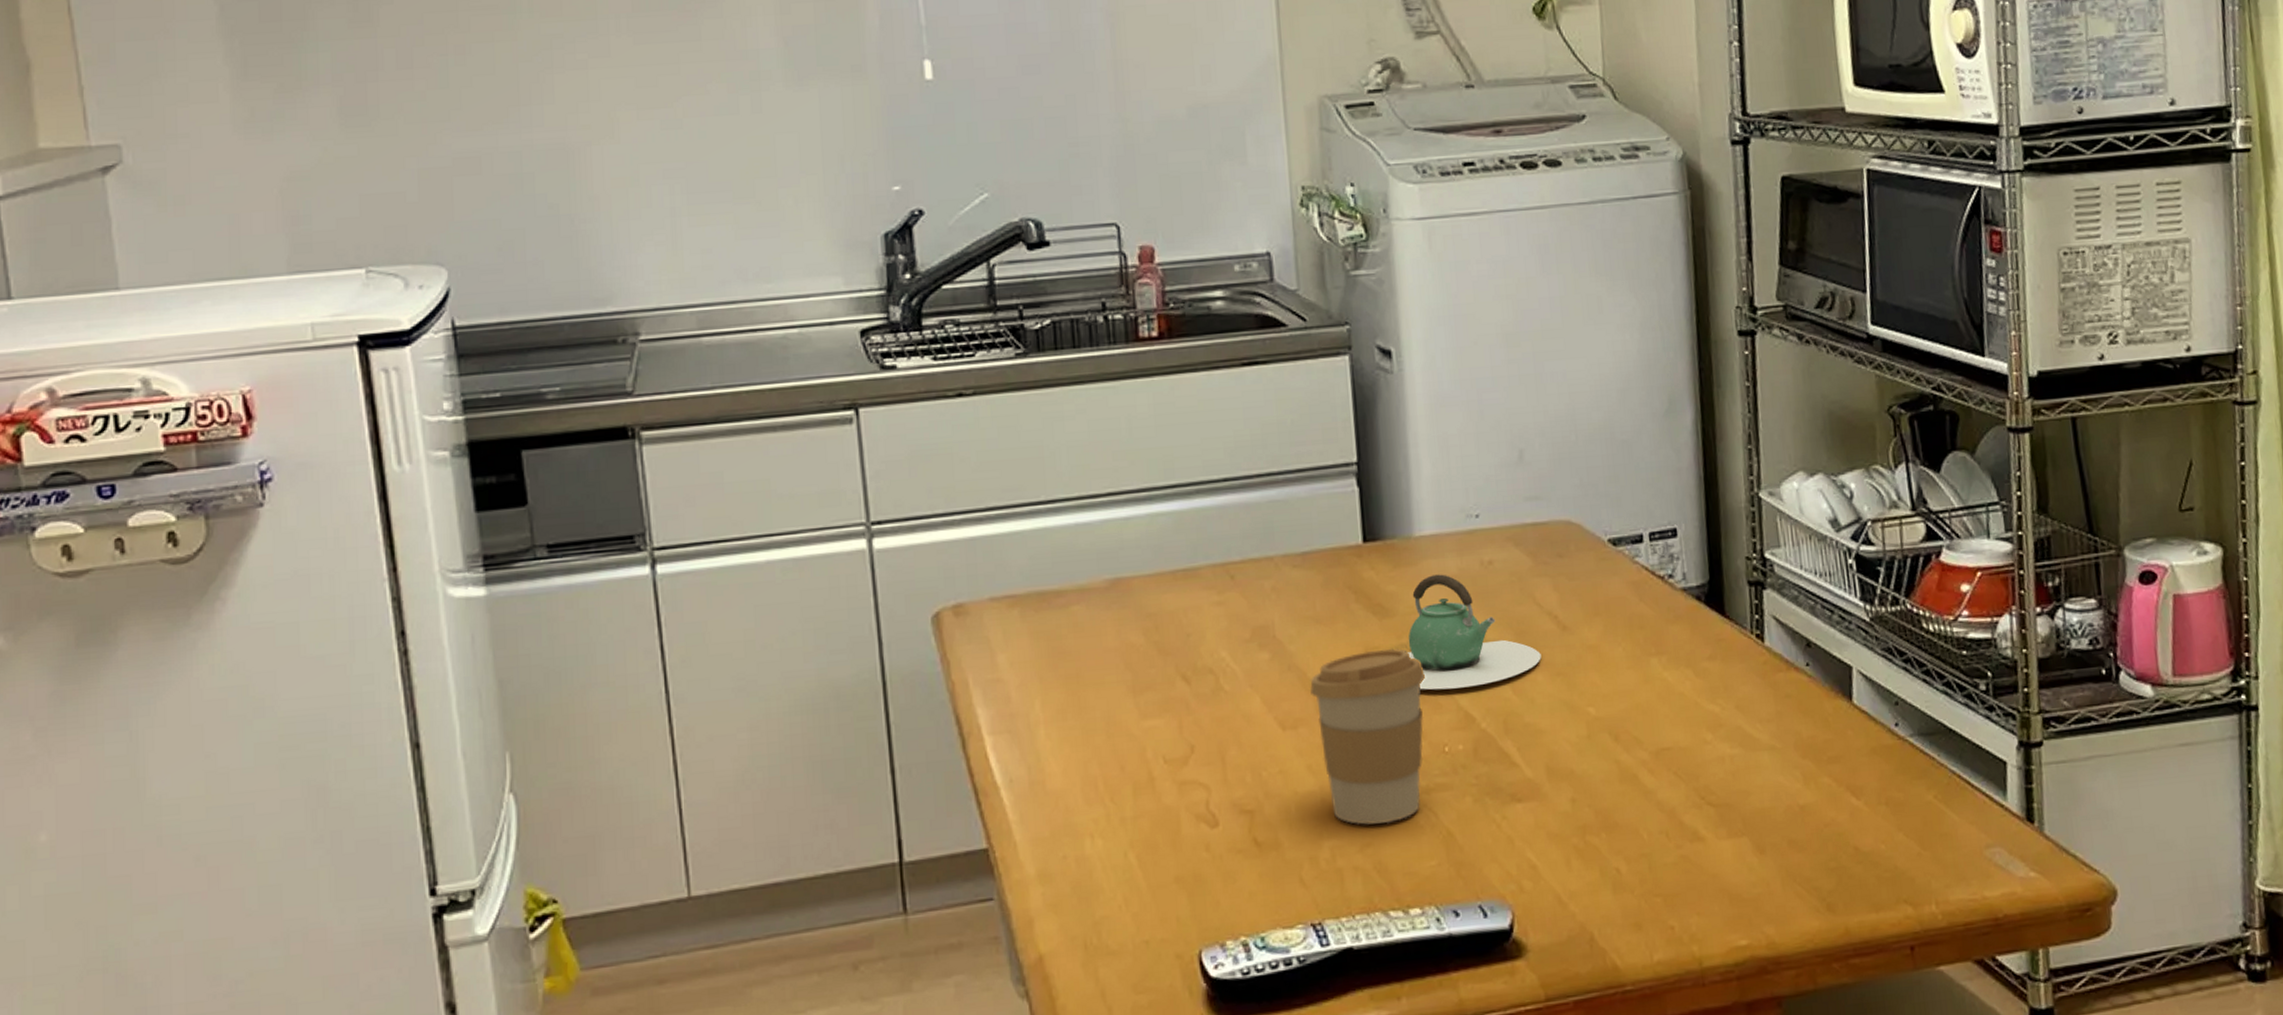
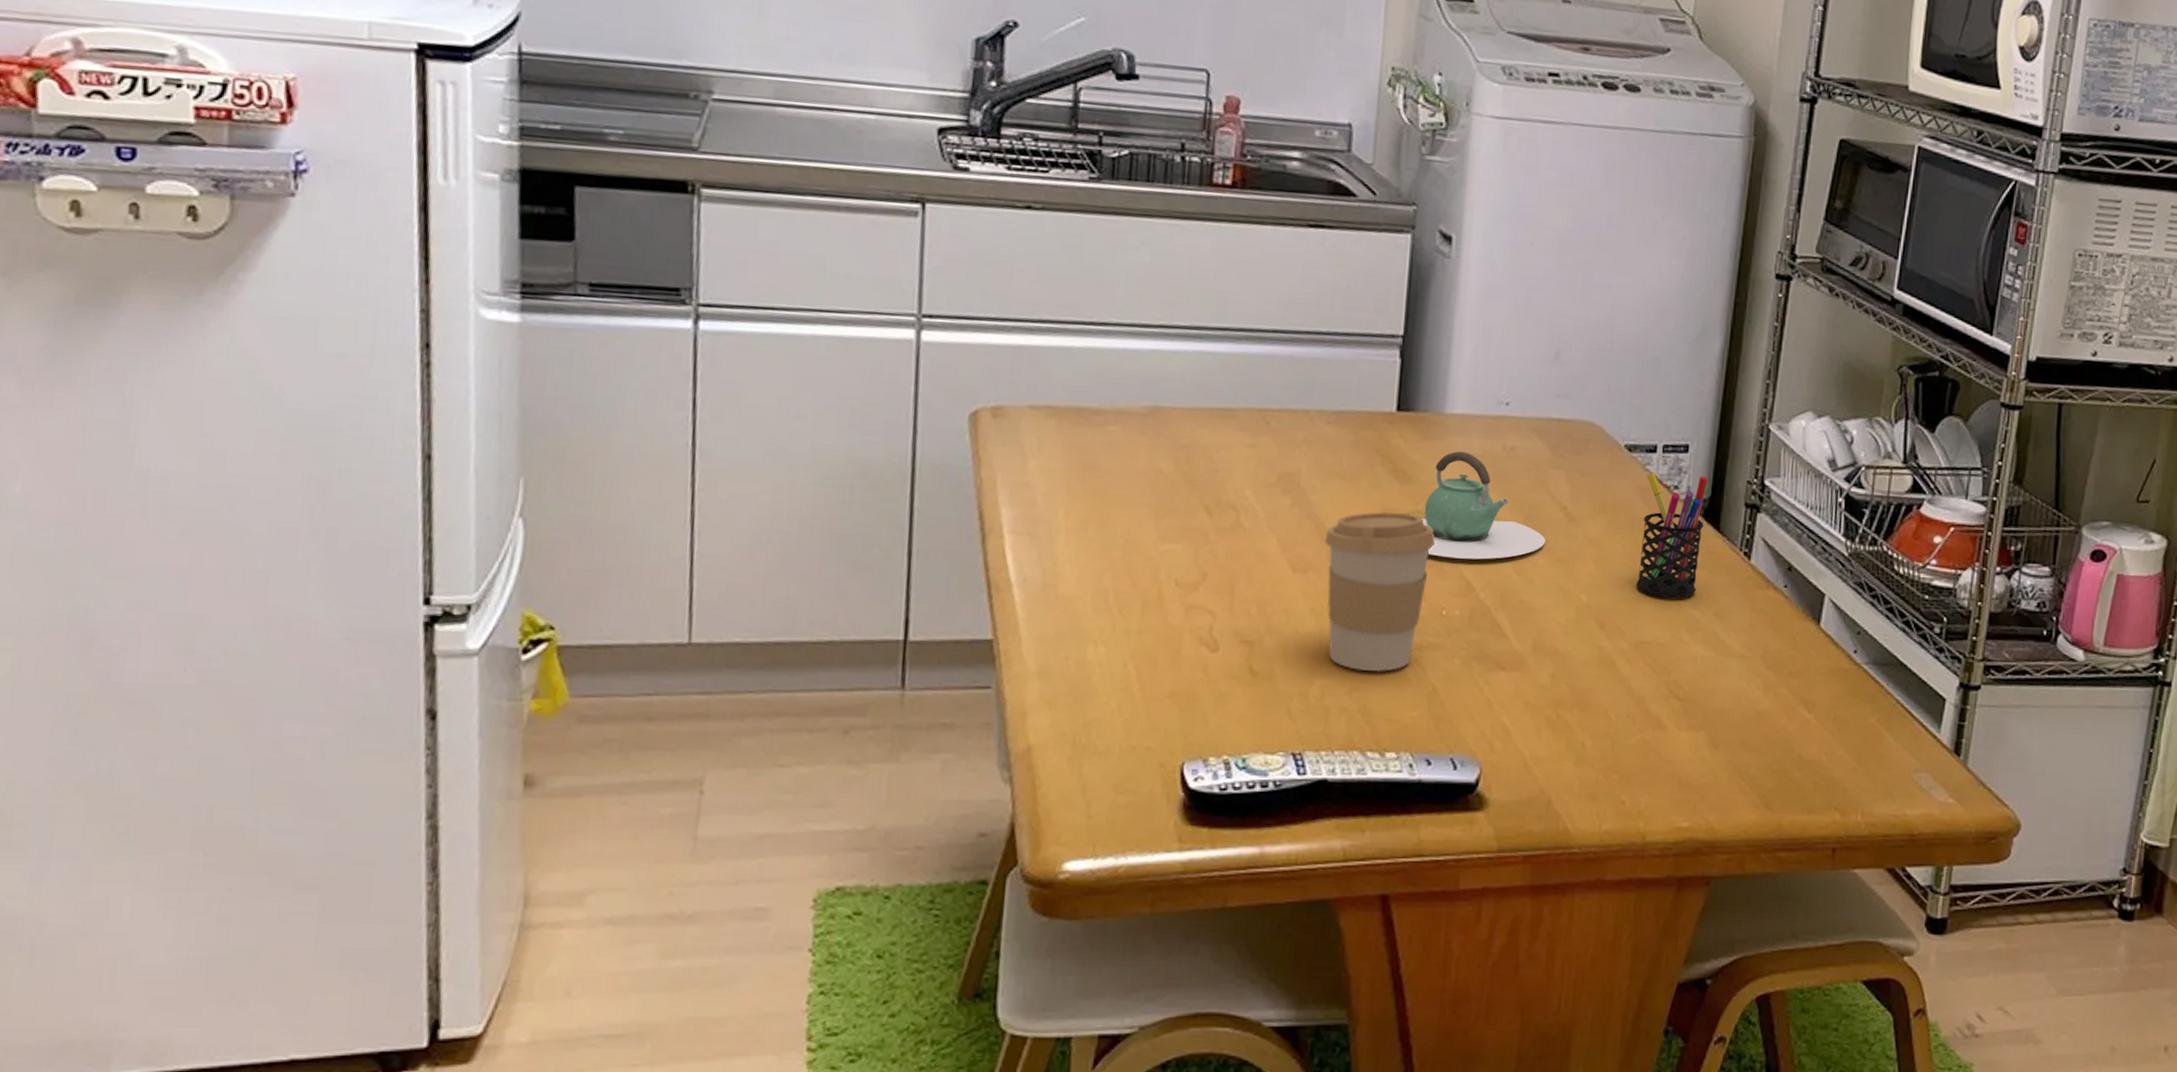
pen holder: none [1637,559,1711,697] -> present [1637,473,1708,598]

